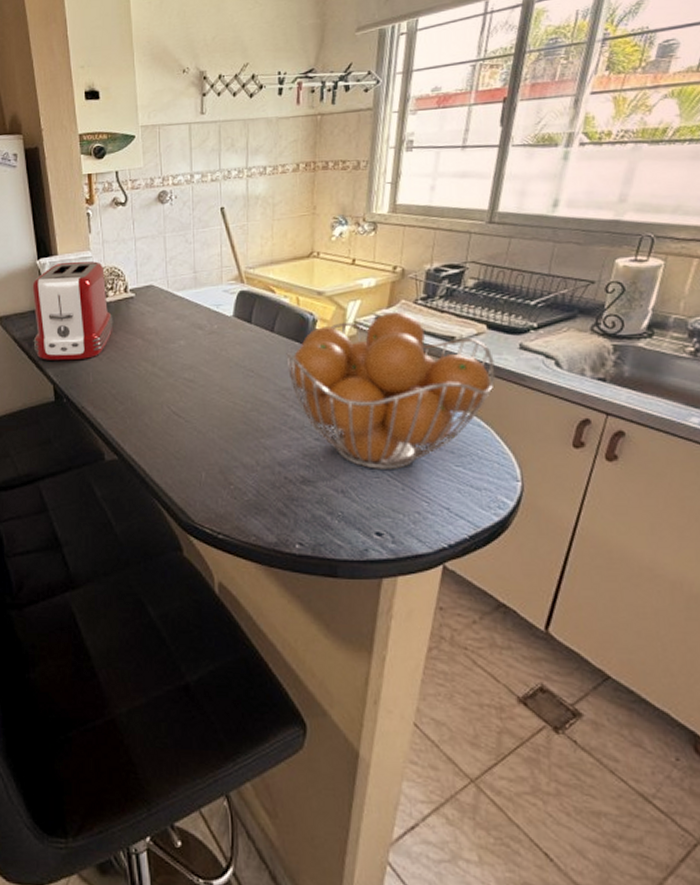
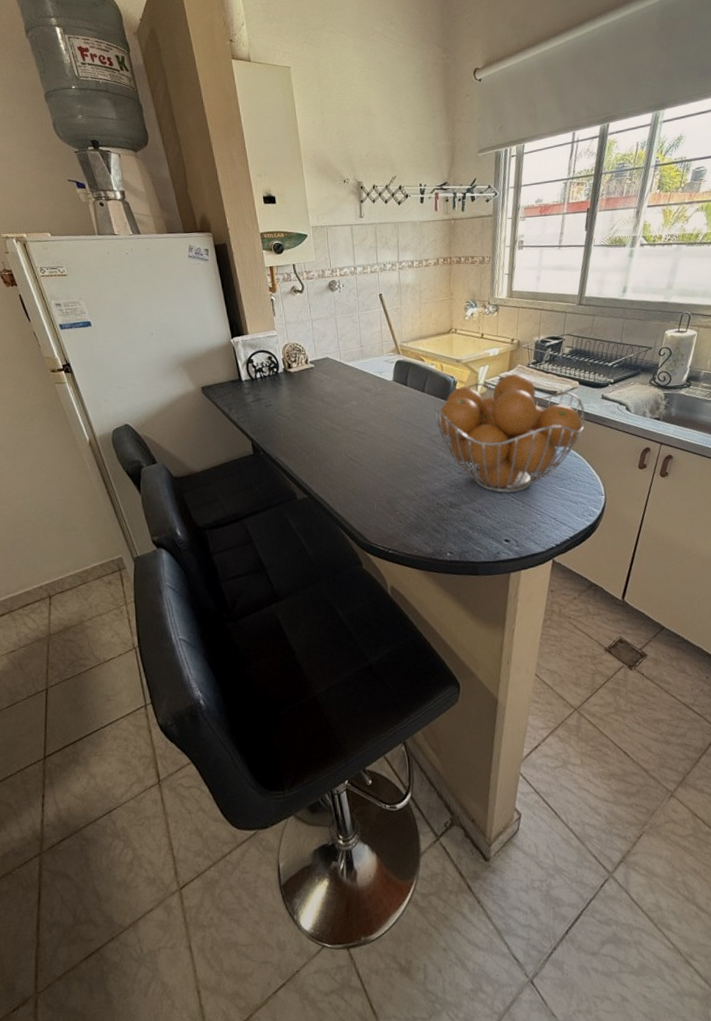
toaster: present [32,261,113,360] -> none [228,339,298,421]

